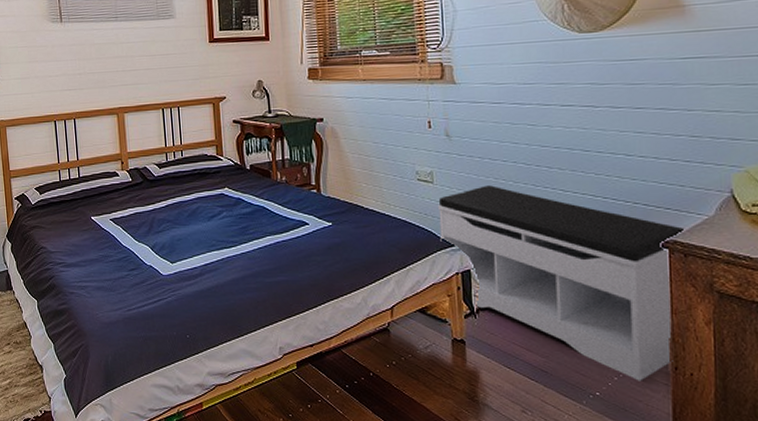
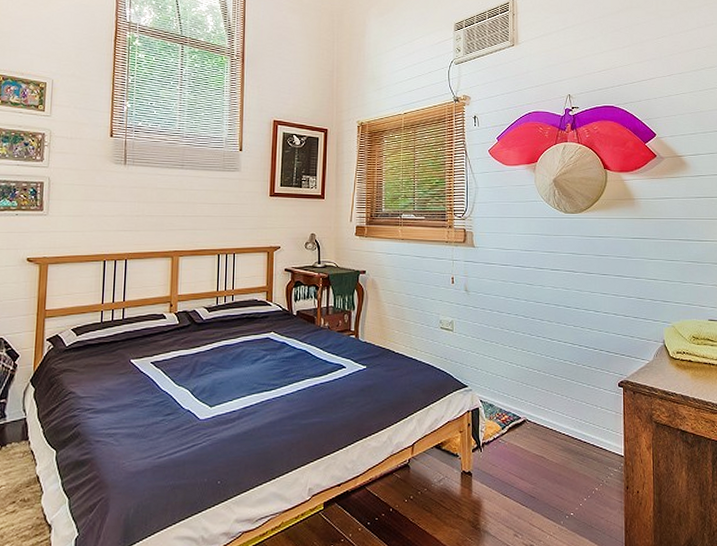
bench: present [438,185,685,381] -> none [456,334,634,501]

